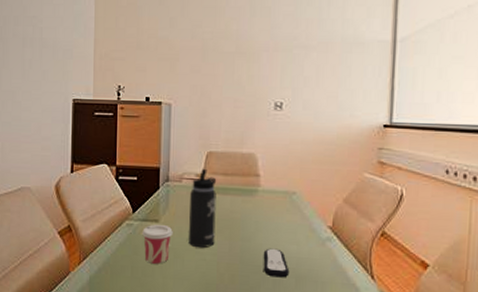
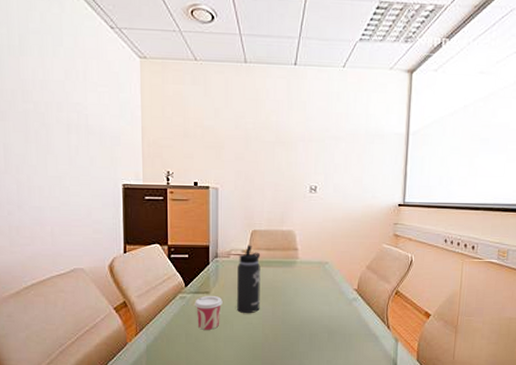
remote control: present [263,248,290,278] -> none [301,310,323,333]

